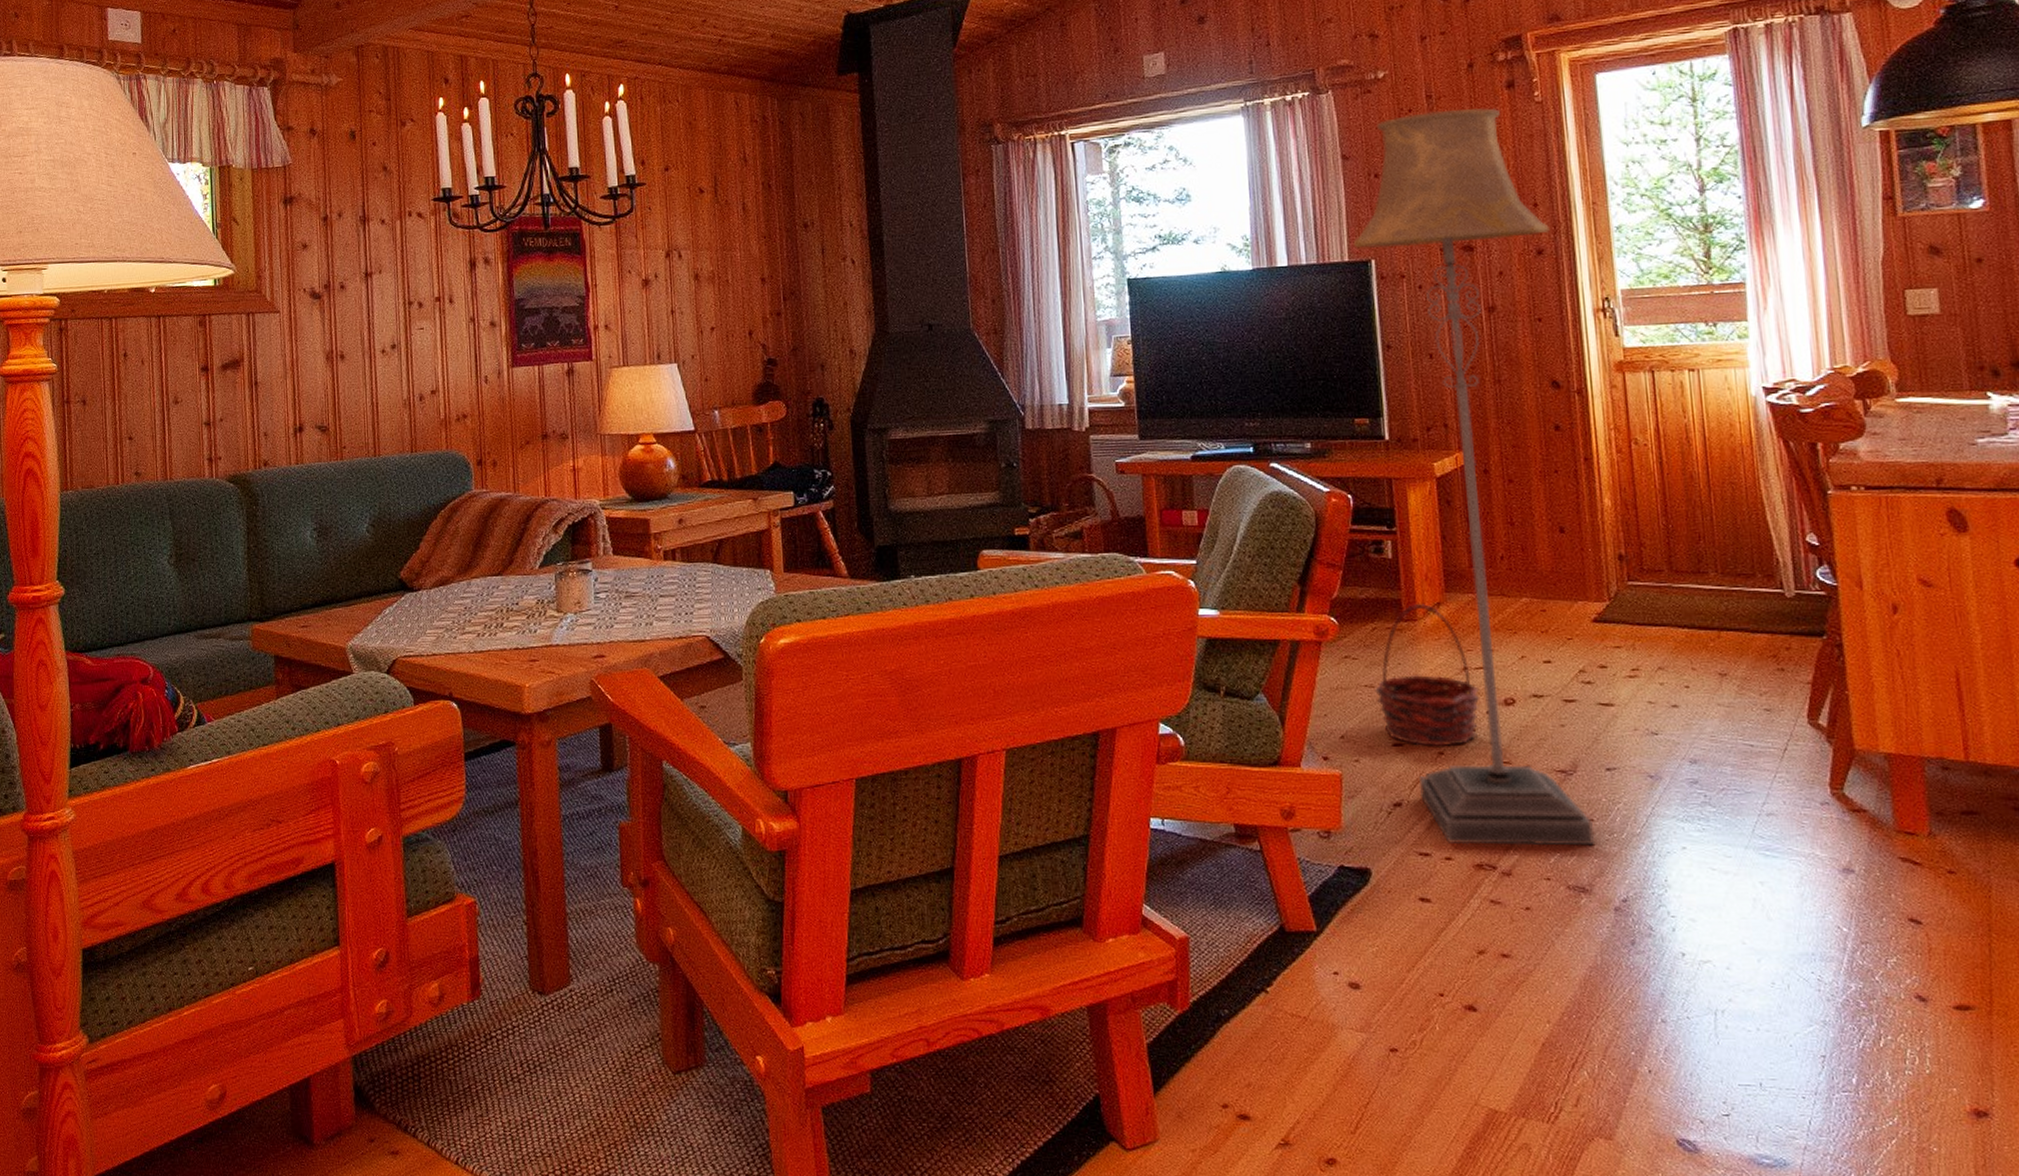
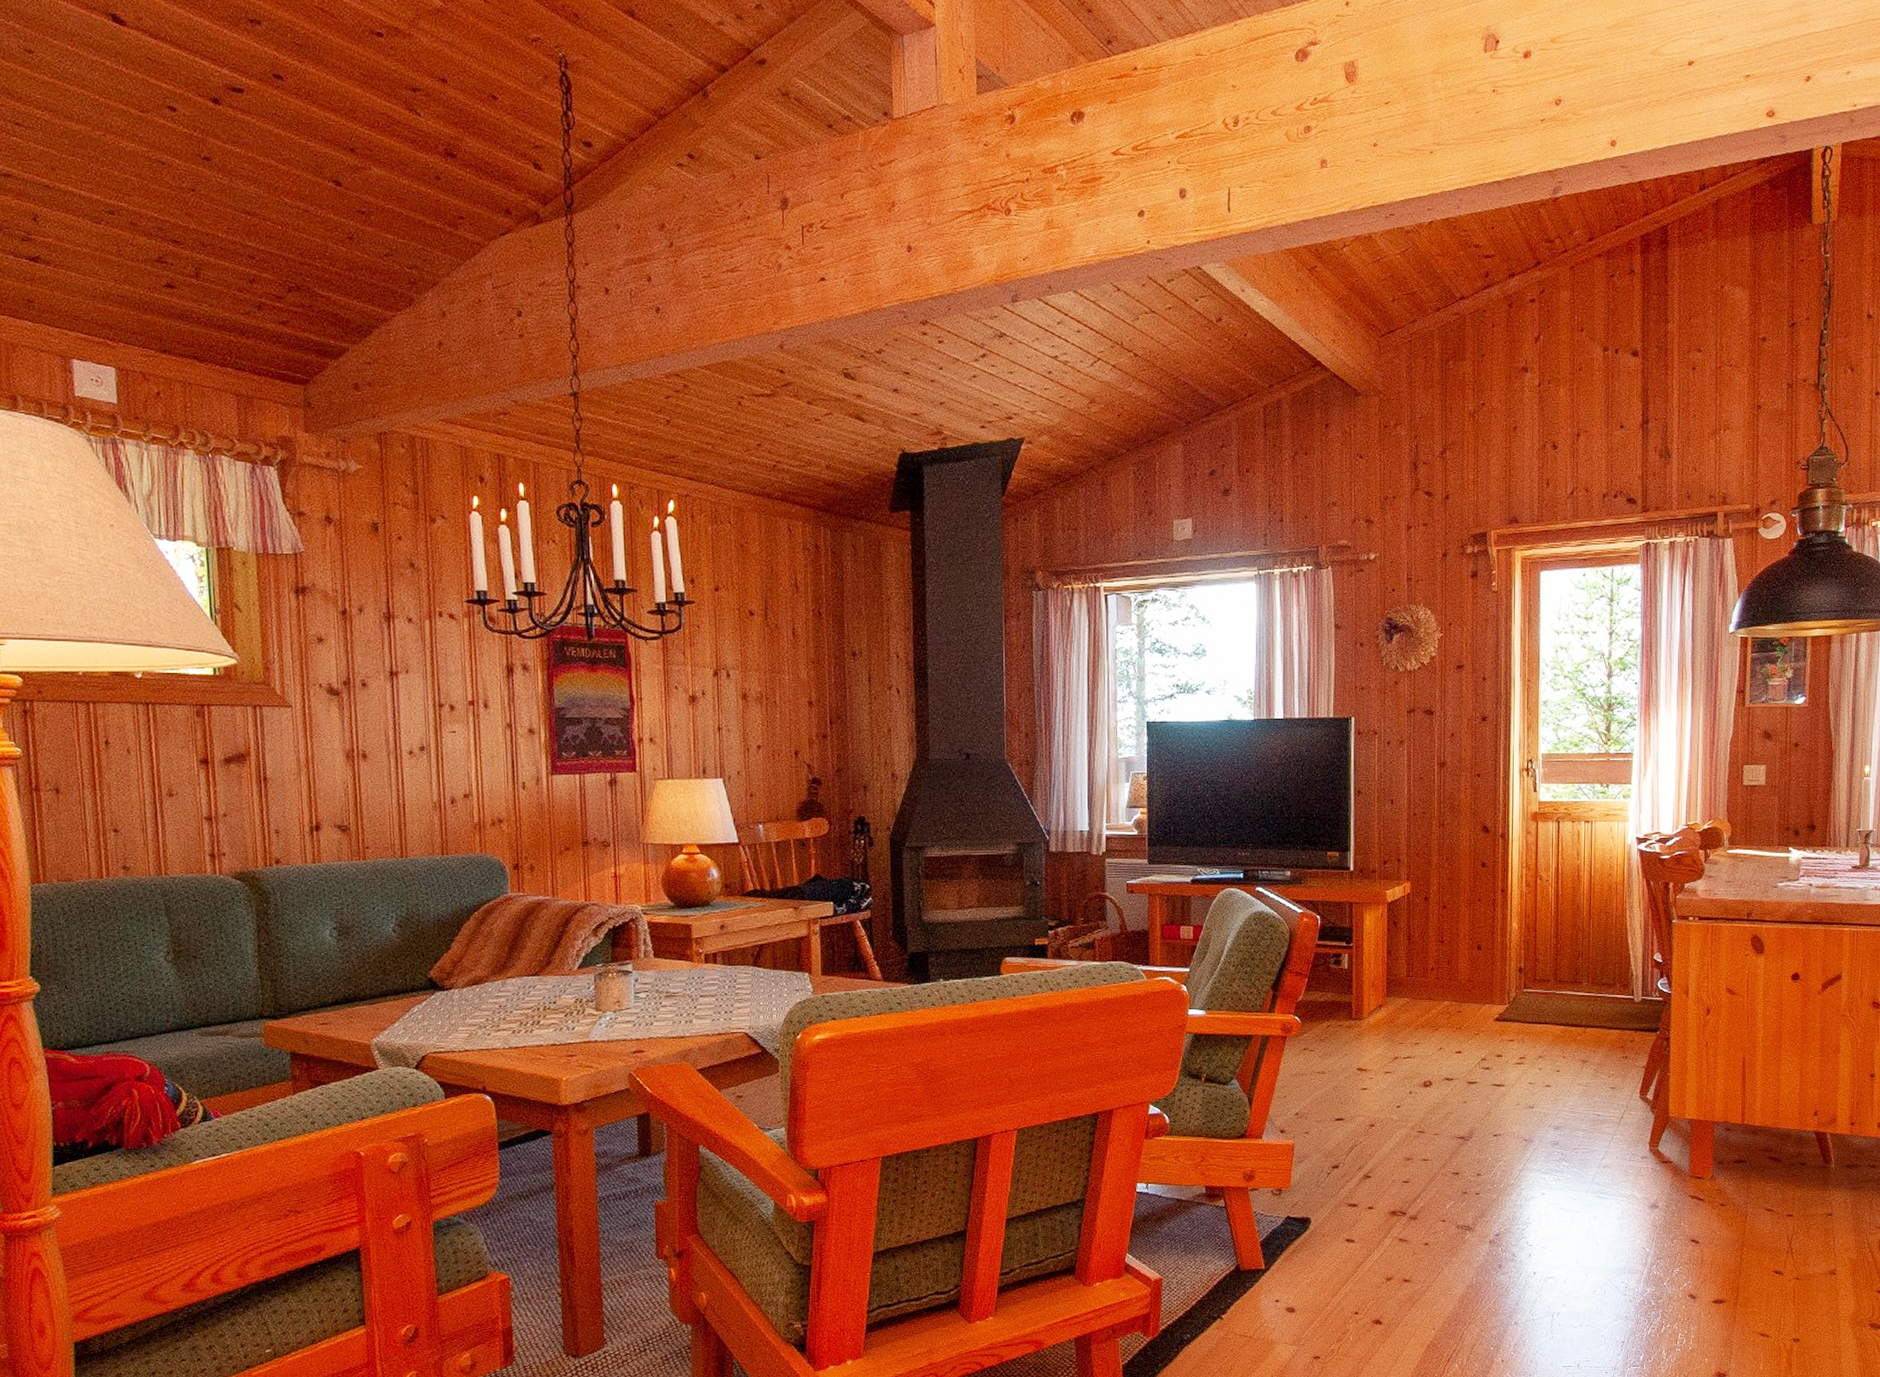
floor lamp: present [1353,108,1596,846] -> none [1338,592,1493,1197]
basket: present [1375,603,1480,747] -> none [1325,1005,1406,1121]

